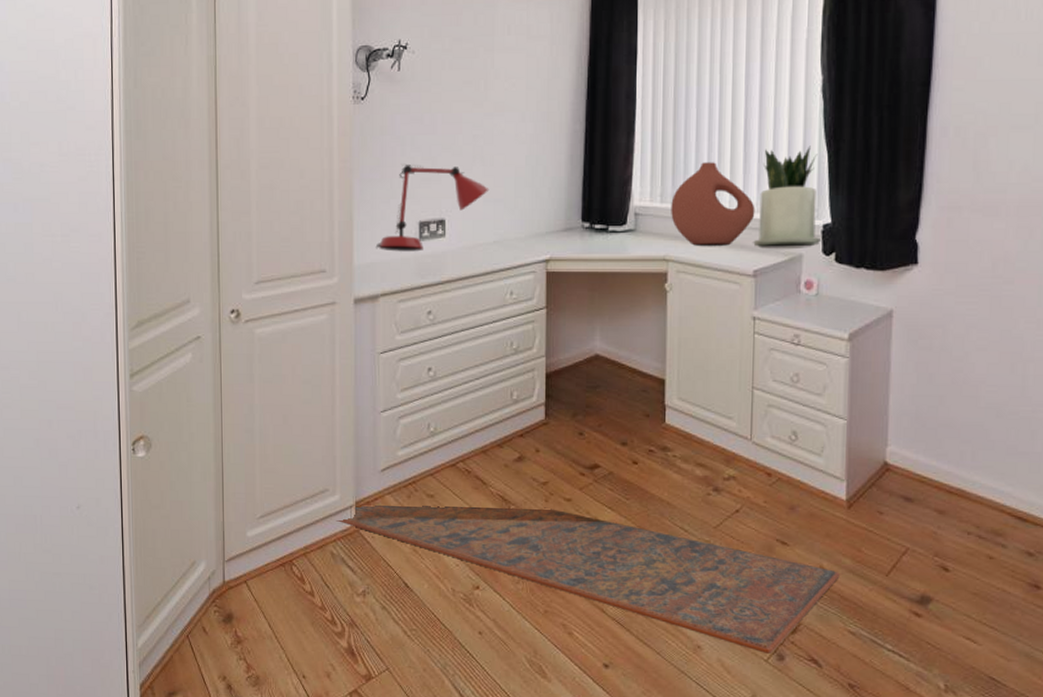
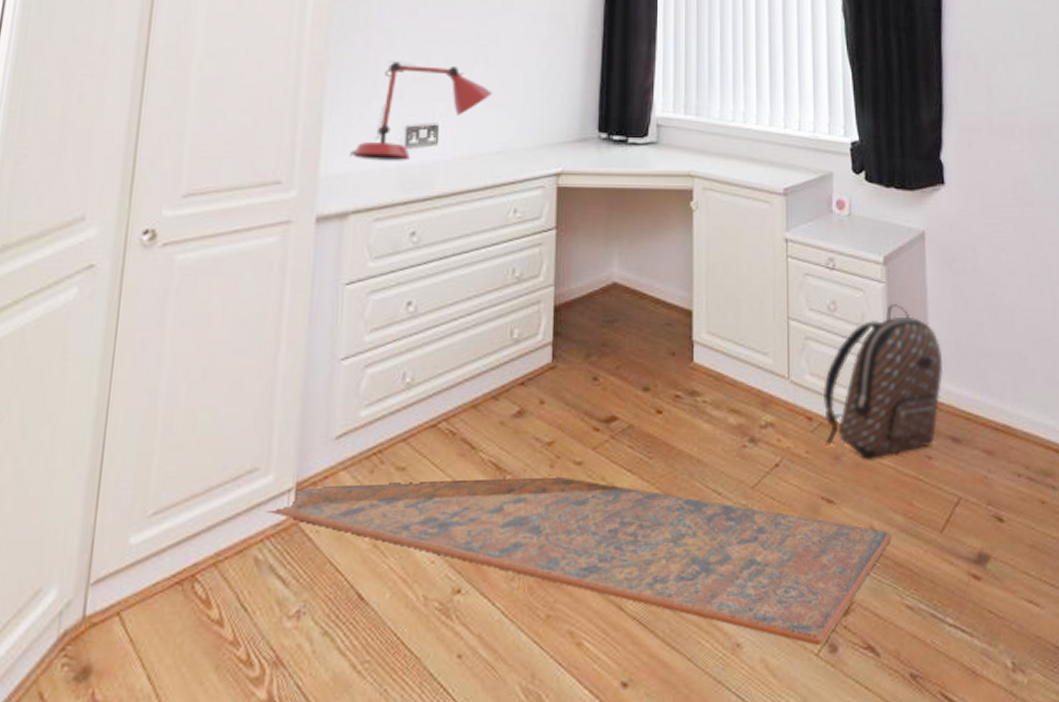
vase: present [671,162,755,247] -> none [696,74,783,163]
planter: present [753,145,821,250] -> none [782,62,850,167]
backpack: none [782,377,901,511] -> present [823,304,944,459]

